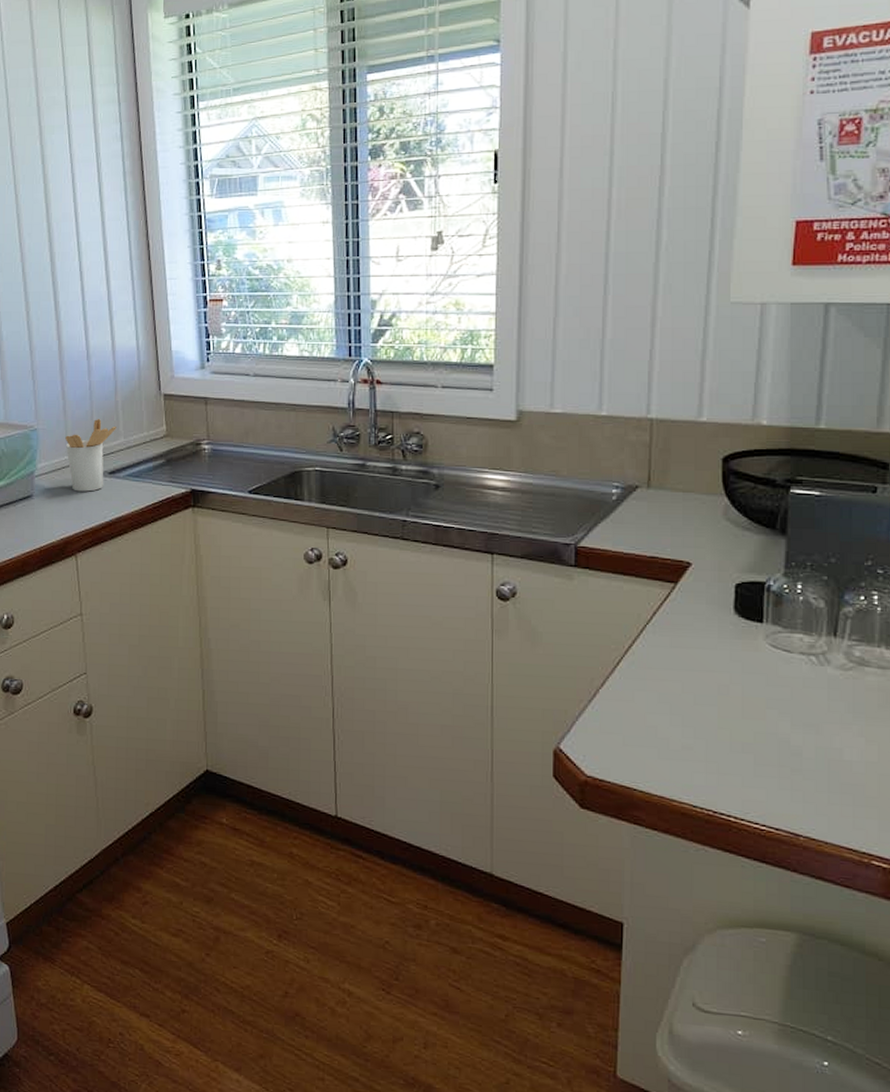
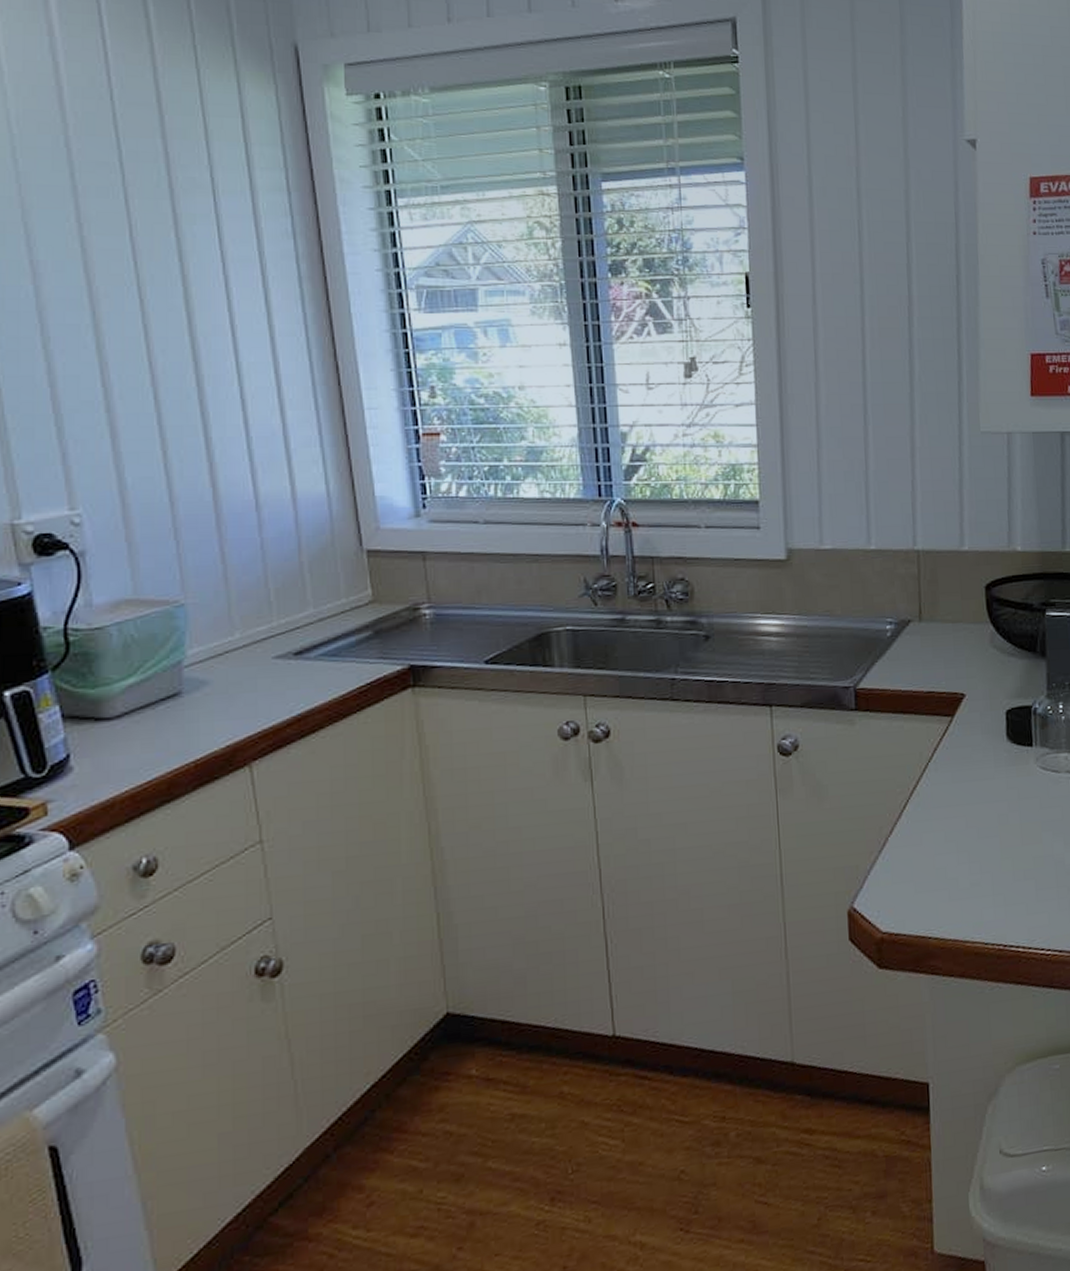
utensil holder: present [65,419,116,492] -> none [228,586,302,682]

